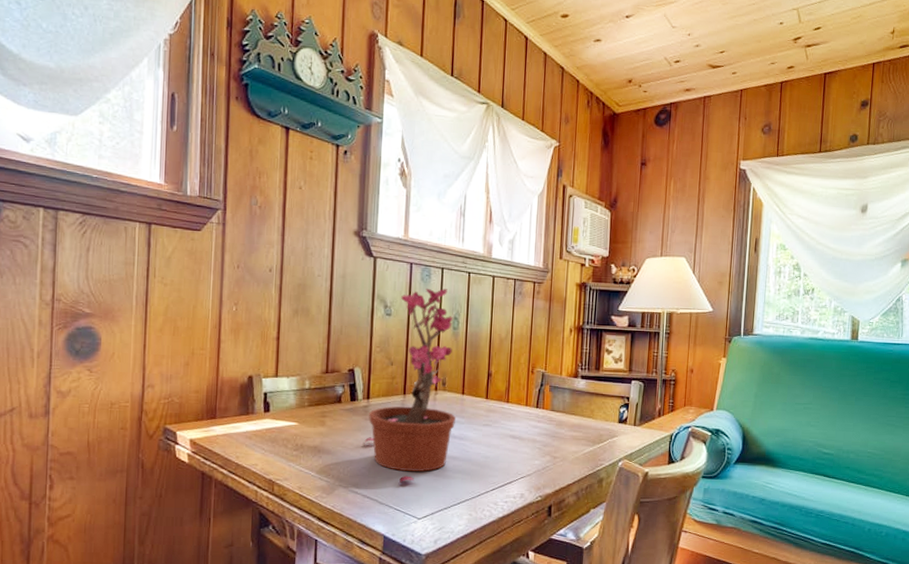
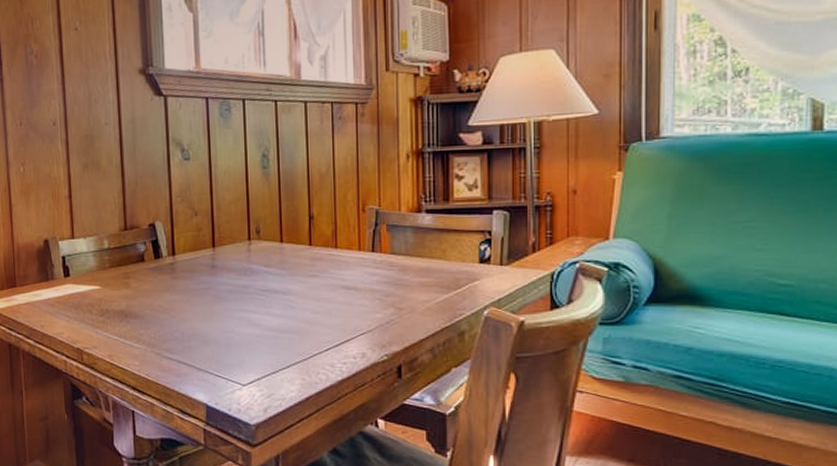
potted plant: present [363,288,456,484] -> none [173,123,275,348]

